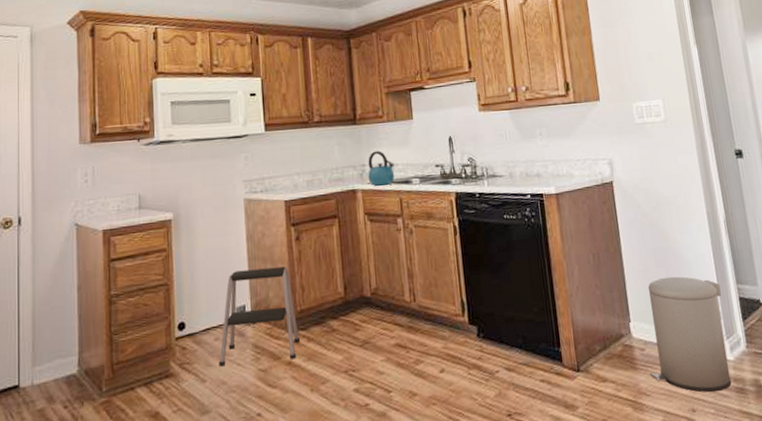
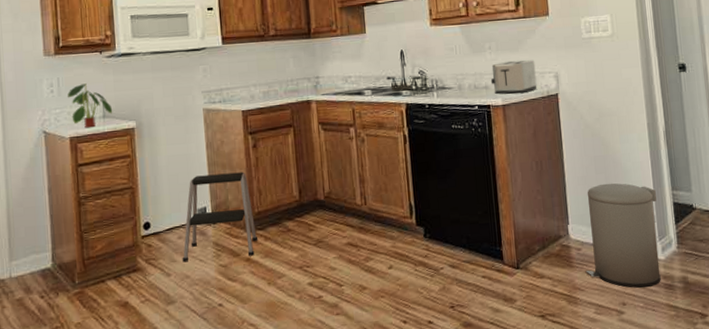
plant: none [102,173,149,220] -> present [68,83,113,128]
kettle: present [368,150,395,187] -> none [322,63,348,98]
toaster: none [542,146,591,183] -> present [490,60,537,95]

